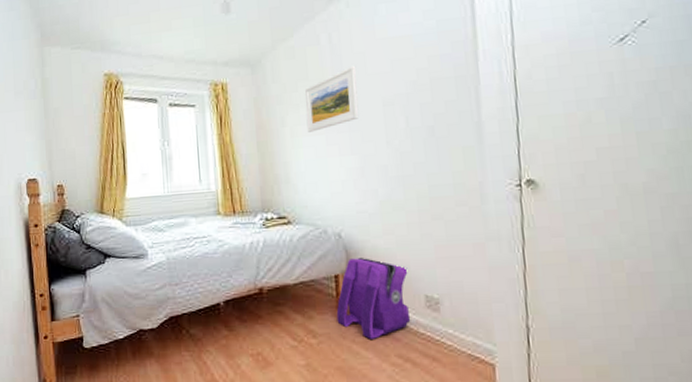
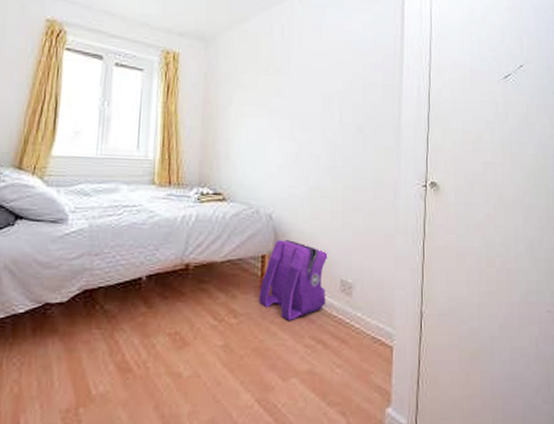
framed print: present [305,65,359,132] -> none [252,58,303,114]

